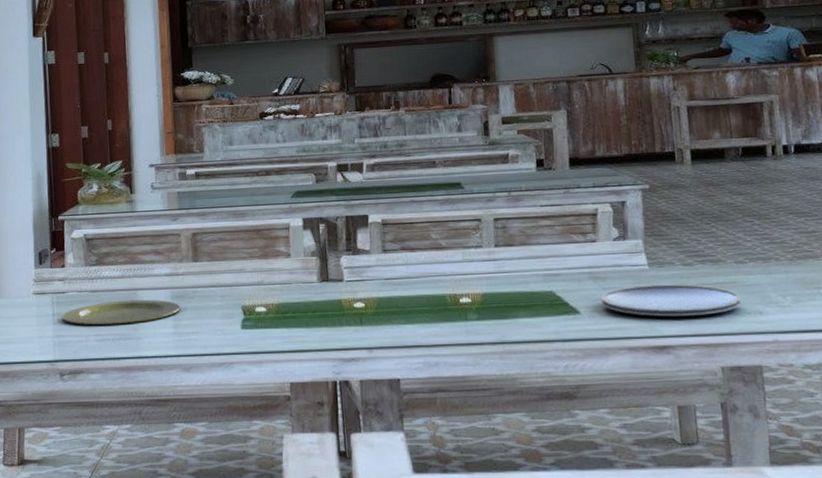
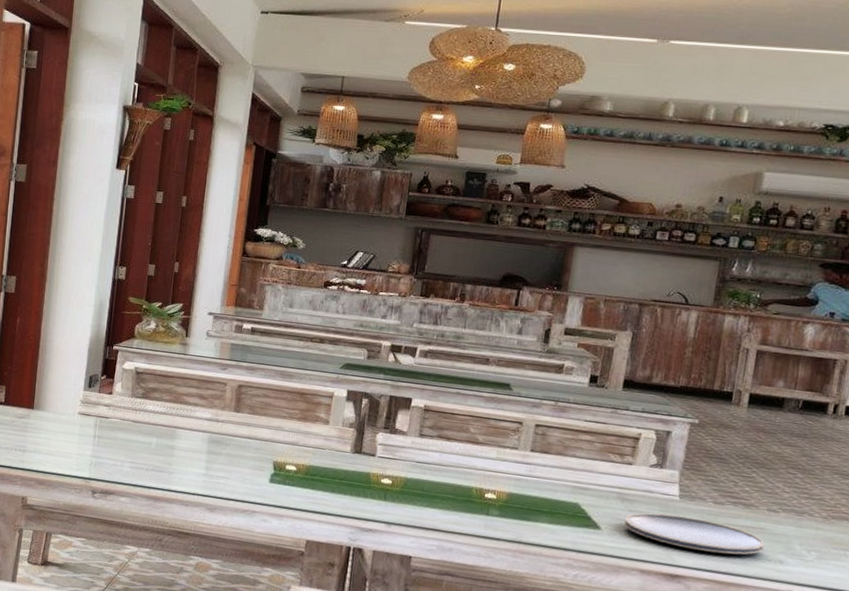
plate: present [62,299,181,326] -> none [102,433,215,459]

